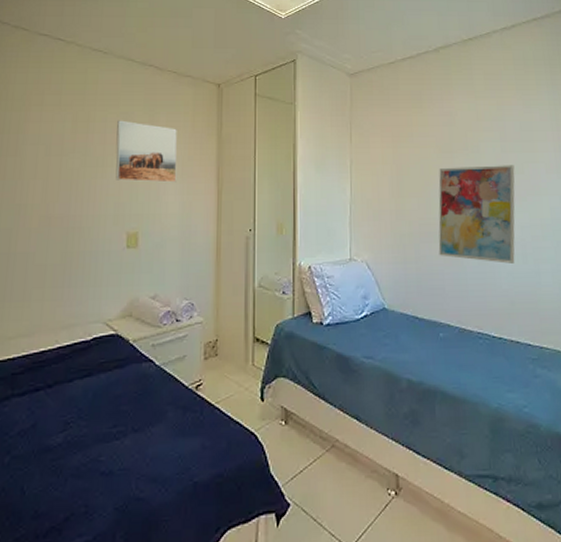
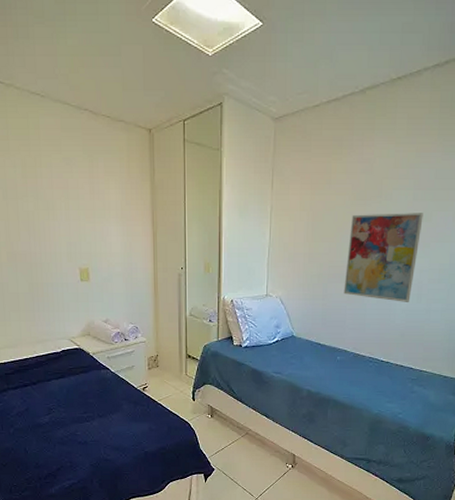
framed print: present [115,120,178,183] -> none [61,165,117,225]

